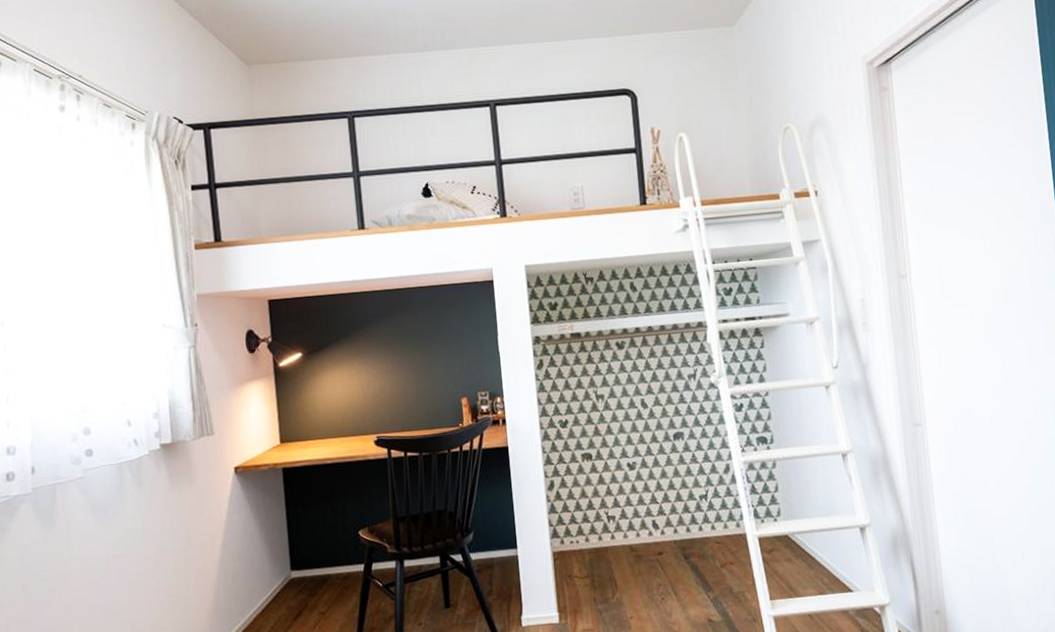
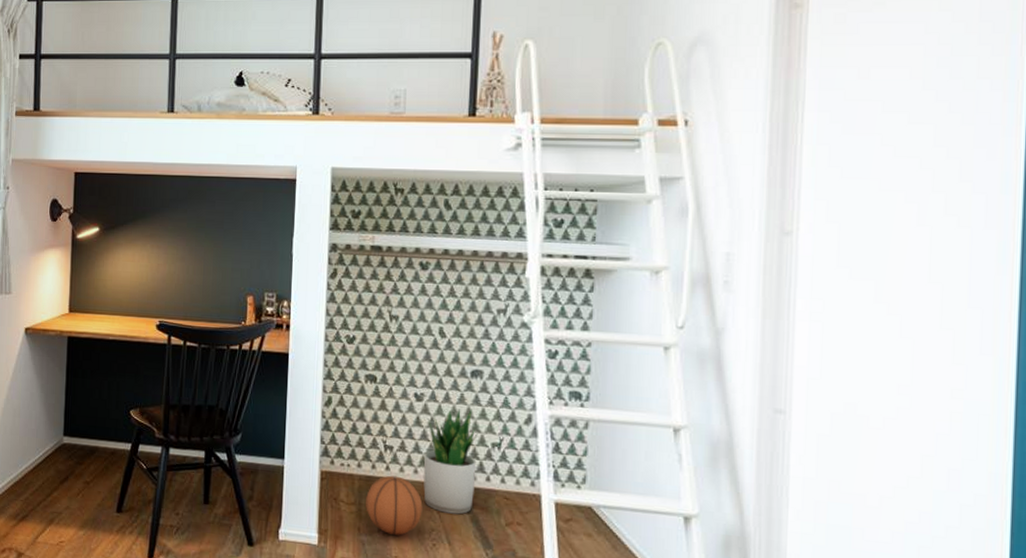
basketball: none [597,542,649,598] -> present [366,475,423,535]
planter: none [642,468,691,568] -> present [423,408,478,515]

